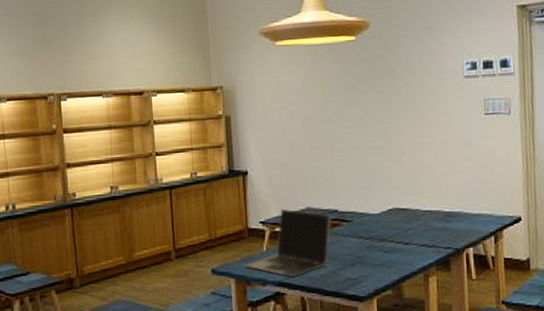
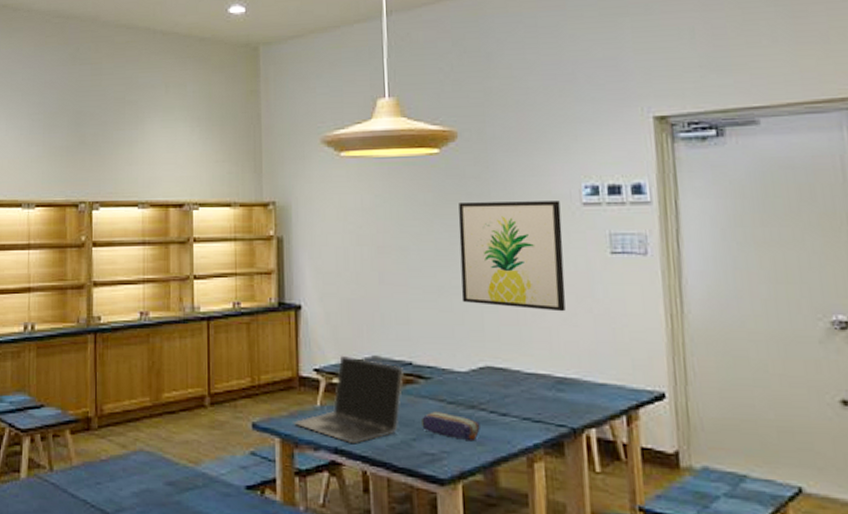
pencil case: none [344,246,390,266] -> present [420,411,480,442]
wall art: none [371,75,452,162] -> present [458,201,566,312]

